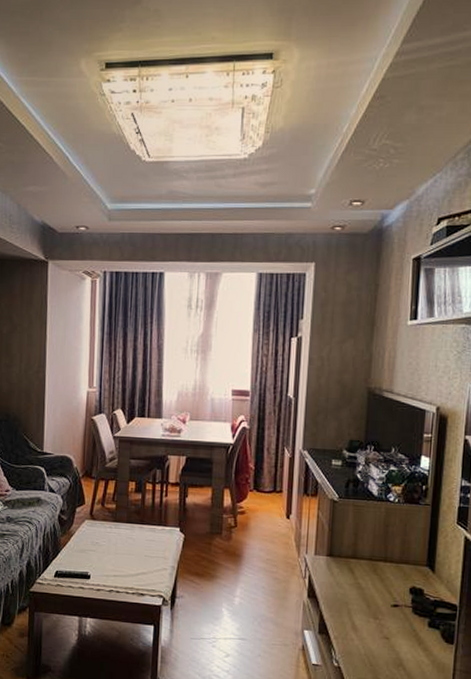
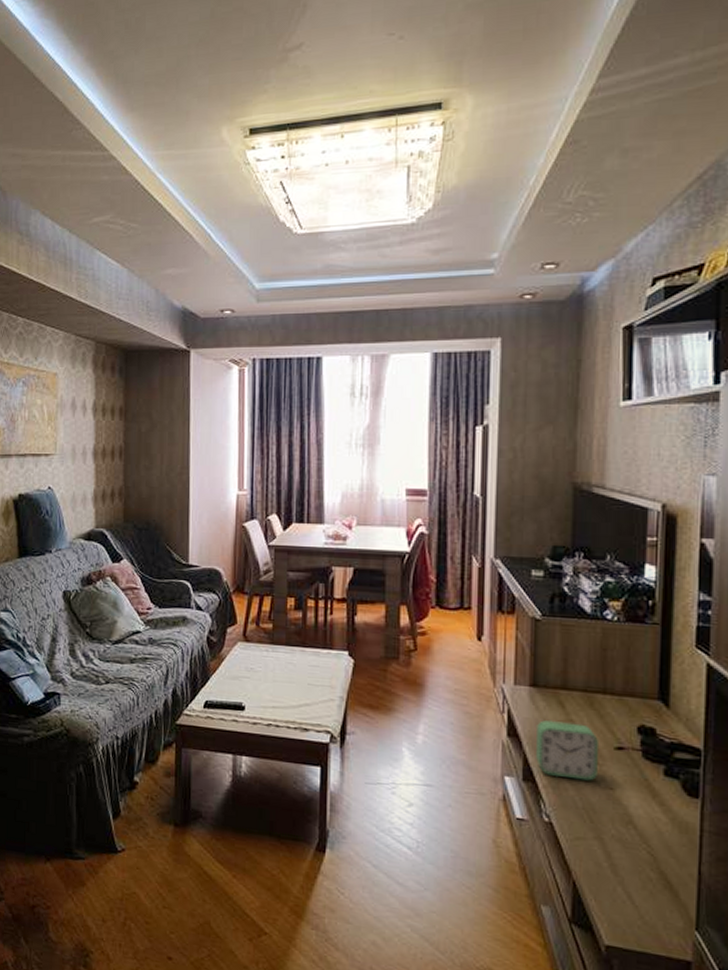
alarm clock: none [330,584,379,632] -> present [536,720,598,781]

